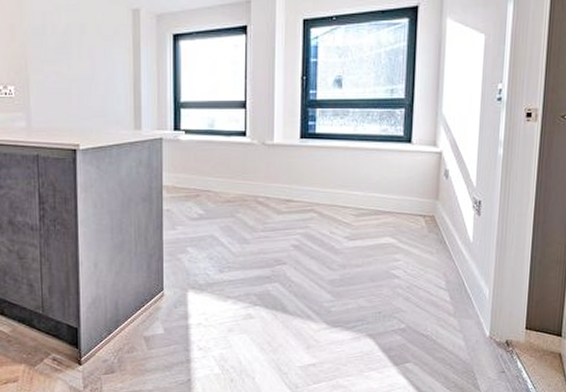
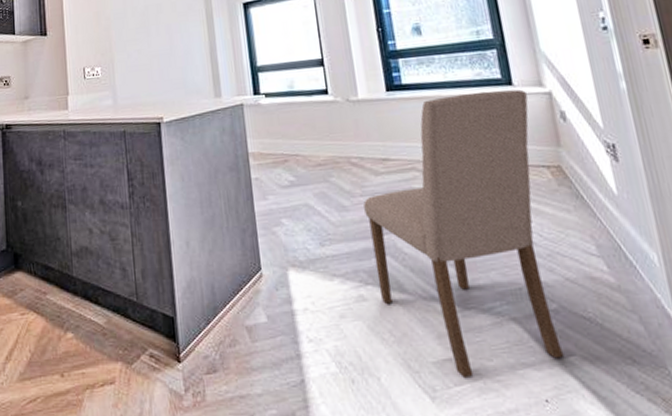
dining chair: none [263,146,421,378] -> present [364,89,565,377]

